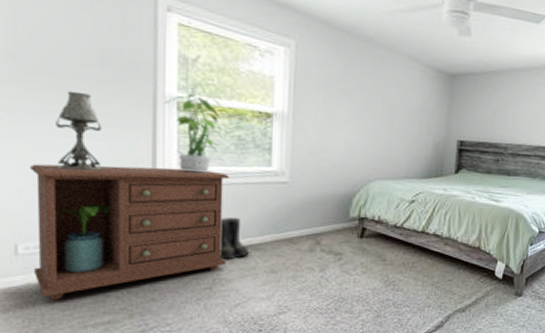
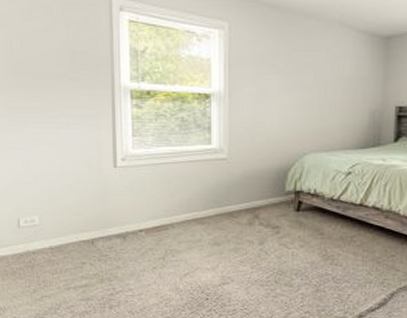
dresser: present [30,164,230,301] -> none [25,150,176,266]
table lamp: present [56,90,102,171] -> none [41,89,76,156]
potted plant: present [164,92,221,173] -> none [120,81,167,154]
boots: present [220,217,250,260] -> none [170,192,195,233]

